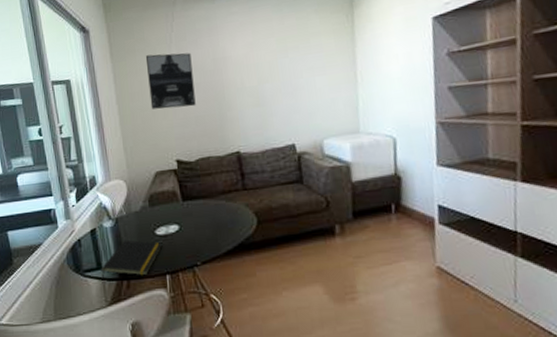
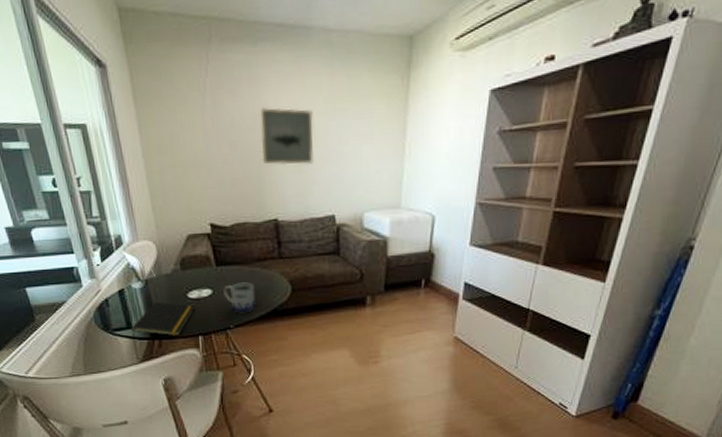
wall art: present [145,52,196,110] -> none [175,102,232,168]
mug: none [190,216,222,249] -> present [223,282,256,314]
wall art: none [219,50,271,102] -> present [260,108,314,165]

